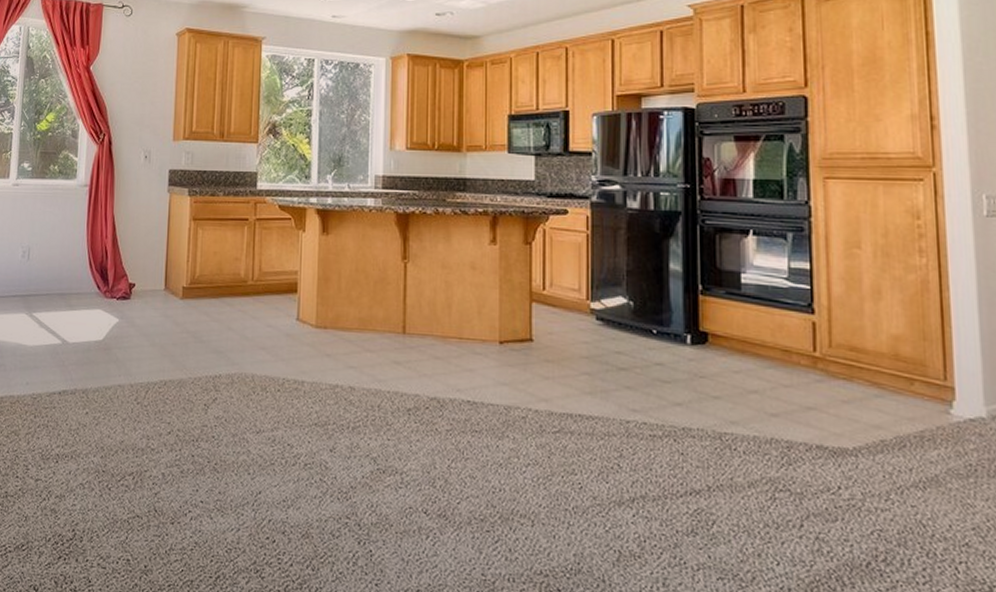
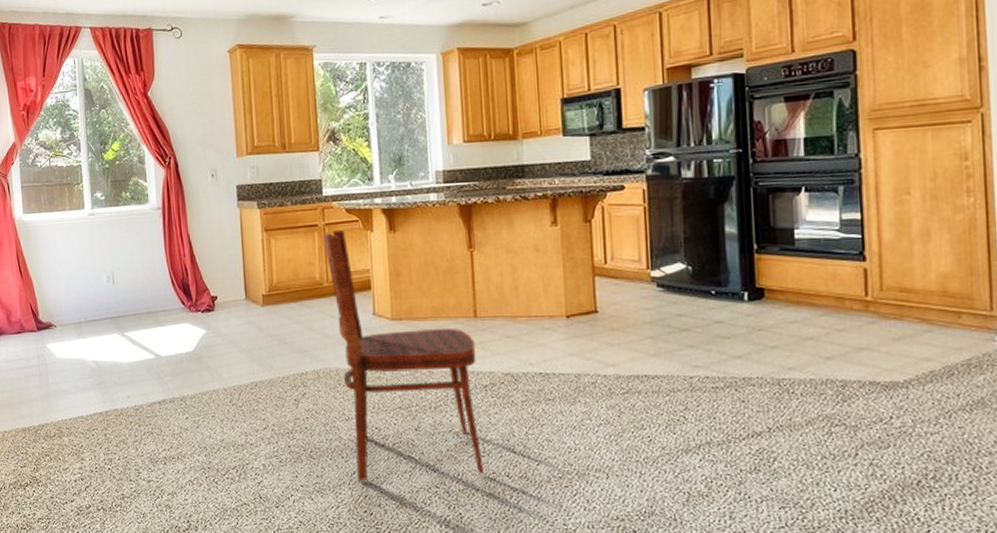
dining chair: none [253,226,402,508] -> present [324,229,484,482]

